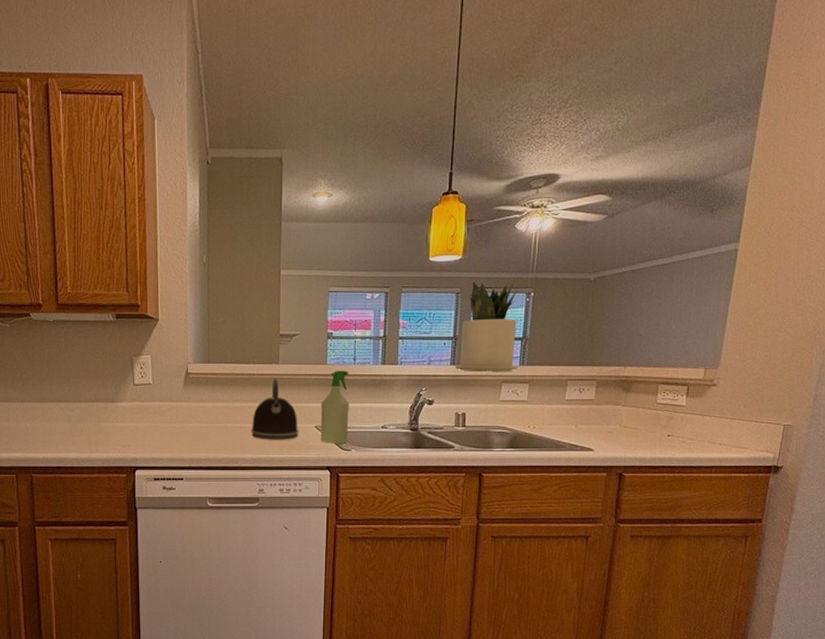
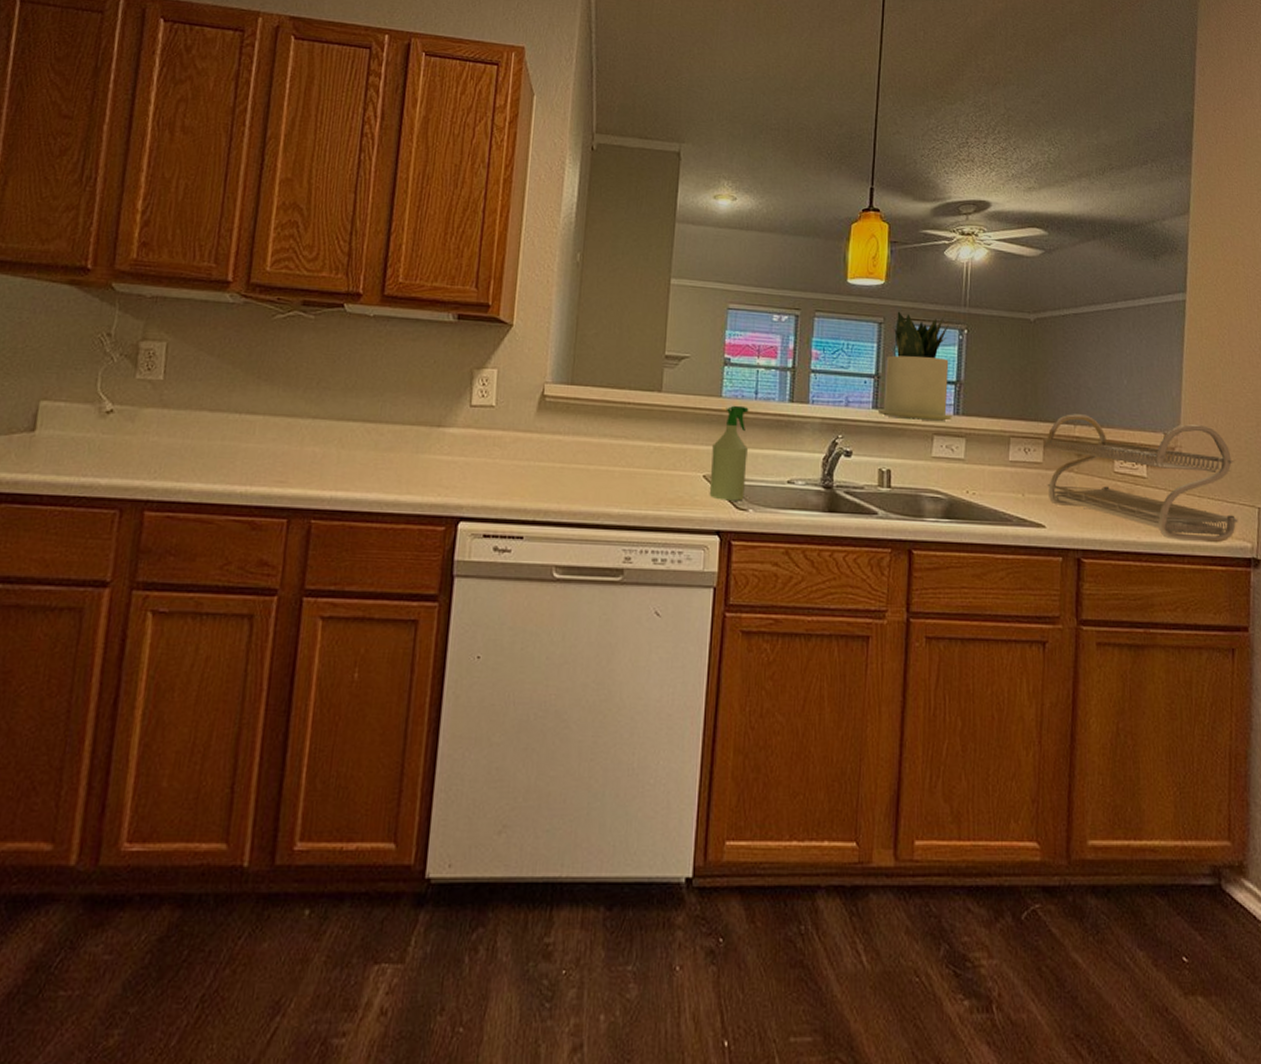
kettle: present [251,378,299,440] -> none [619,409,683,492]
dish rack: none [596,357,767,456] -> present [1043,414,1238,543]

